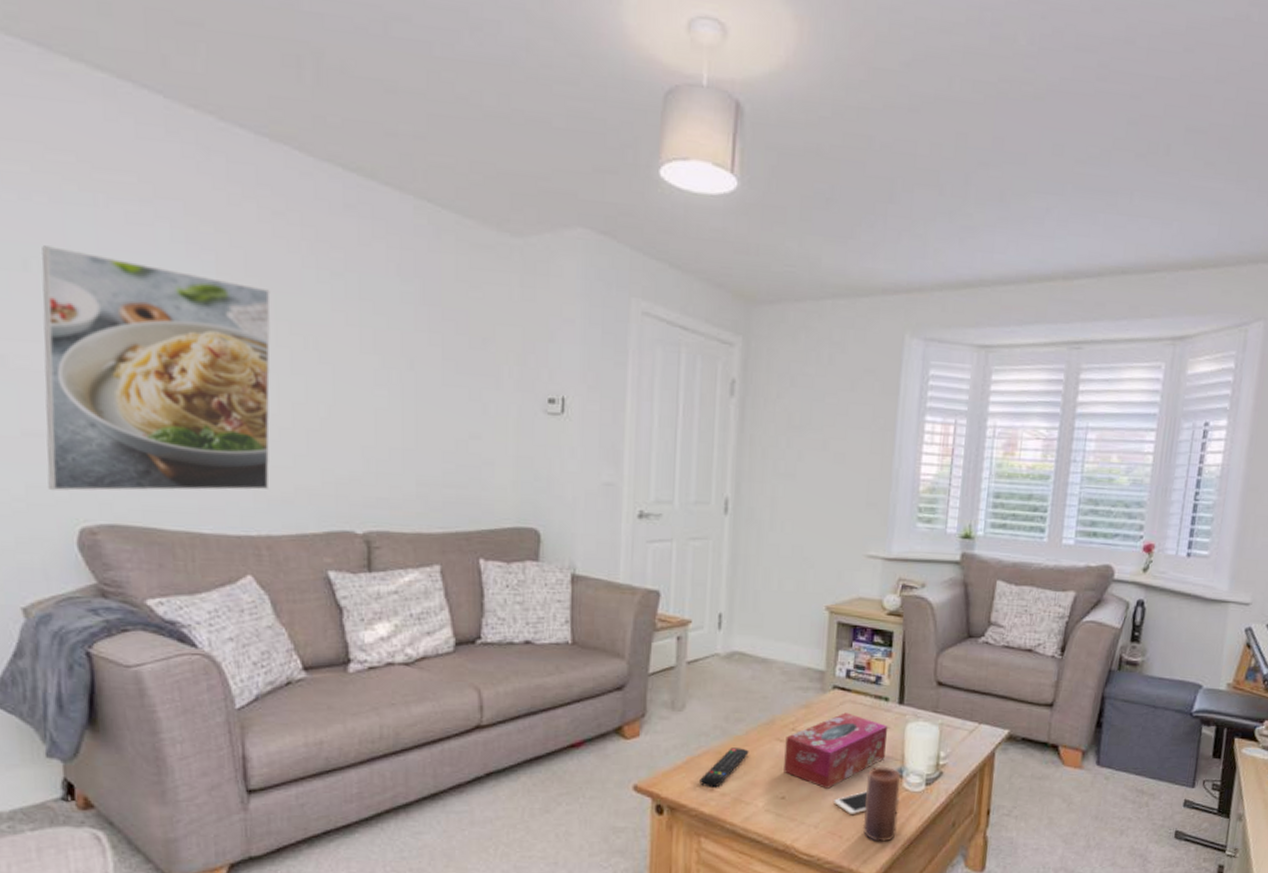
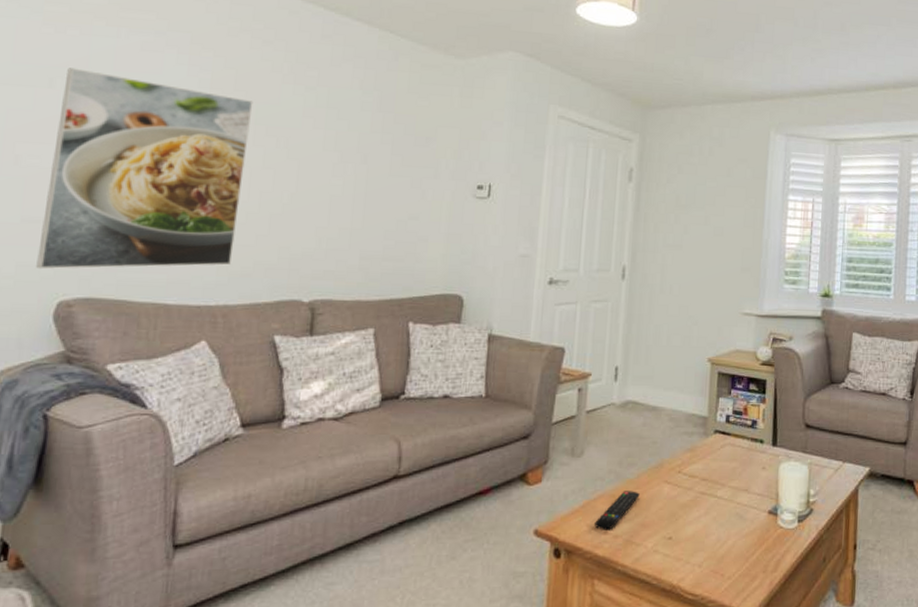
tissue box: present [784,712,888,789] -> none [671,455,764,528]
cell phone: present [834,791,899,815] -> none [716,529,775,554]
candle: present [862,766,901,842] -> none [742,505,776,579]

